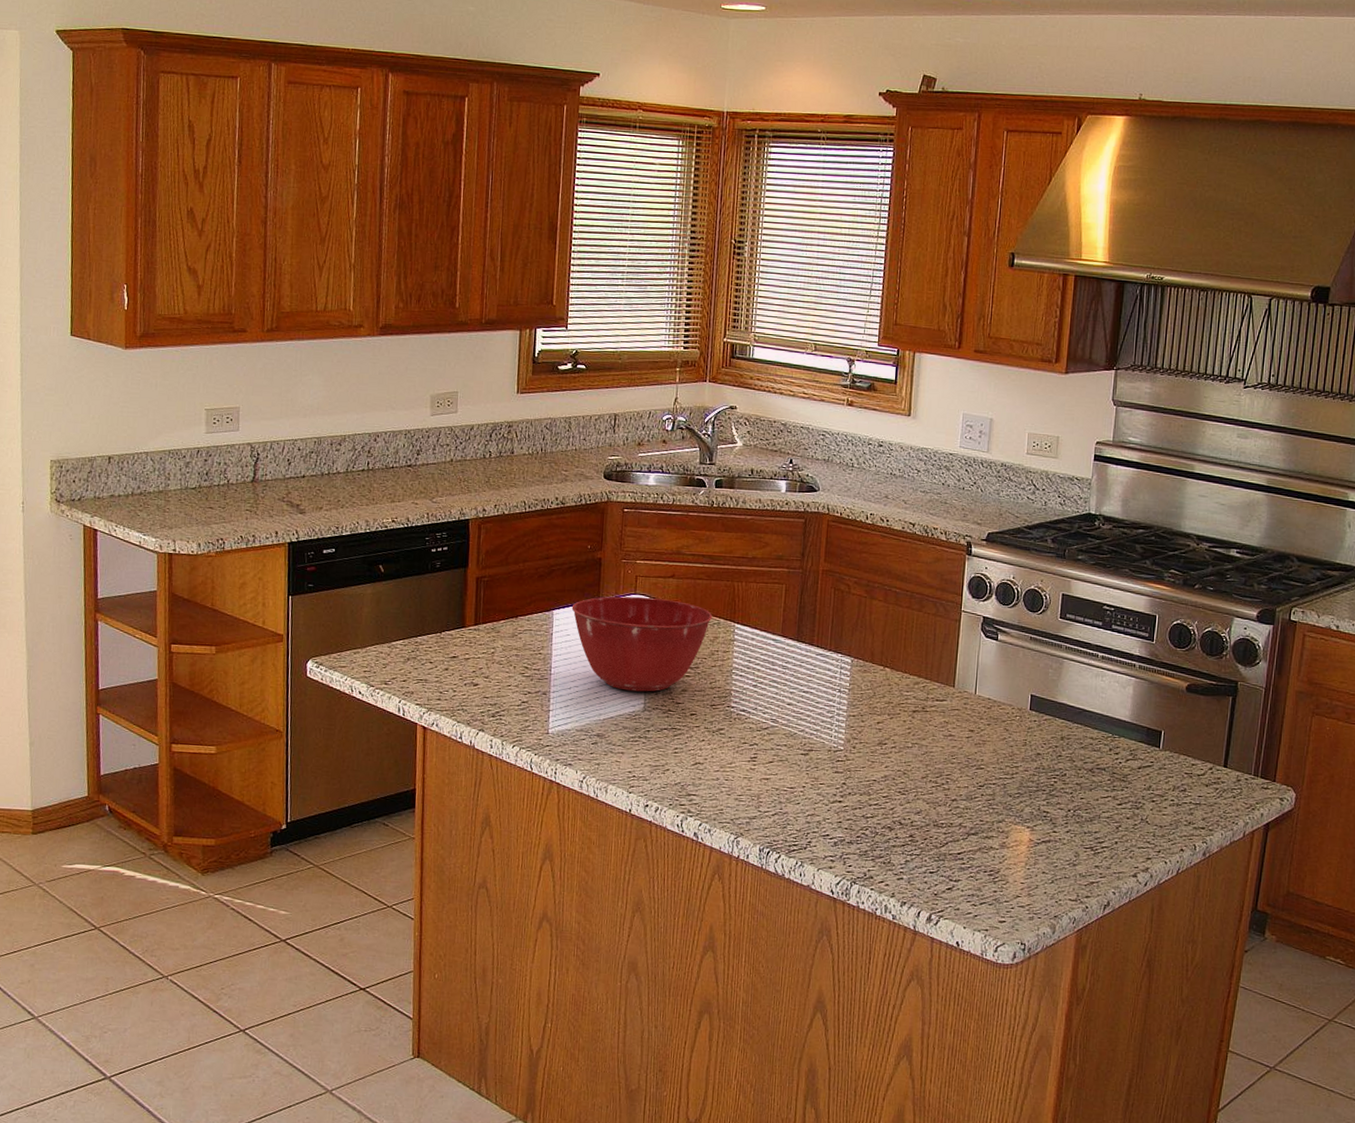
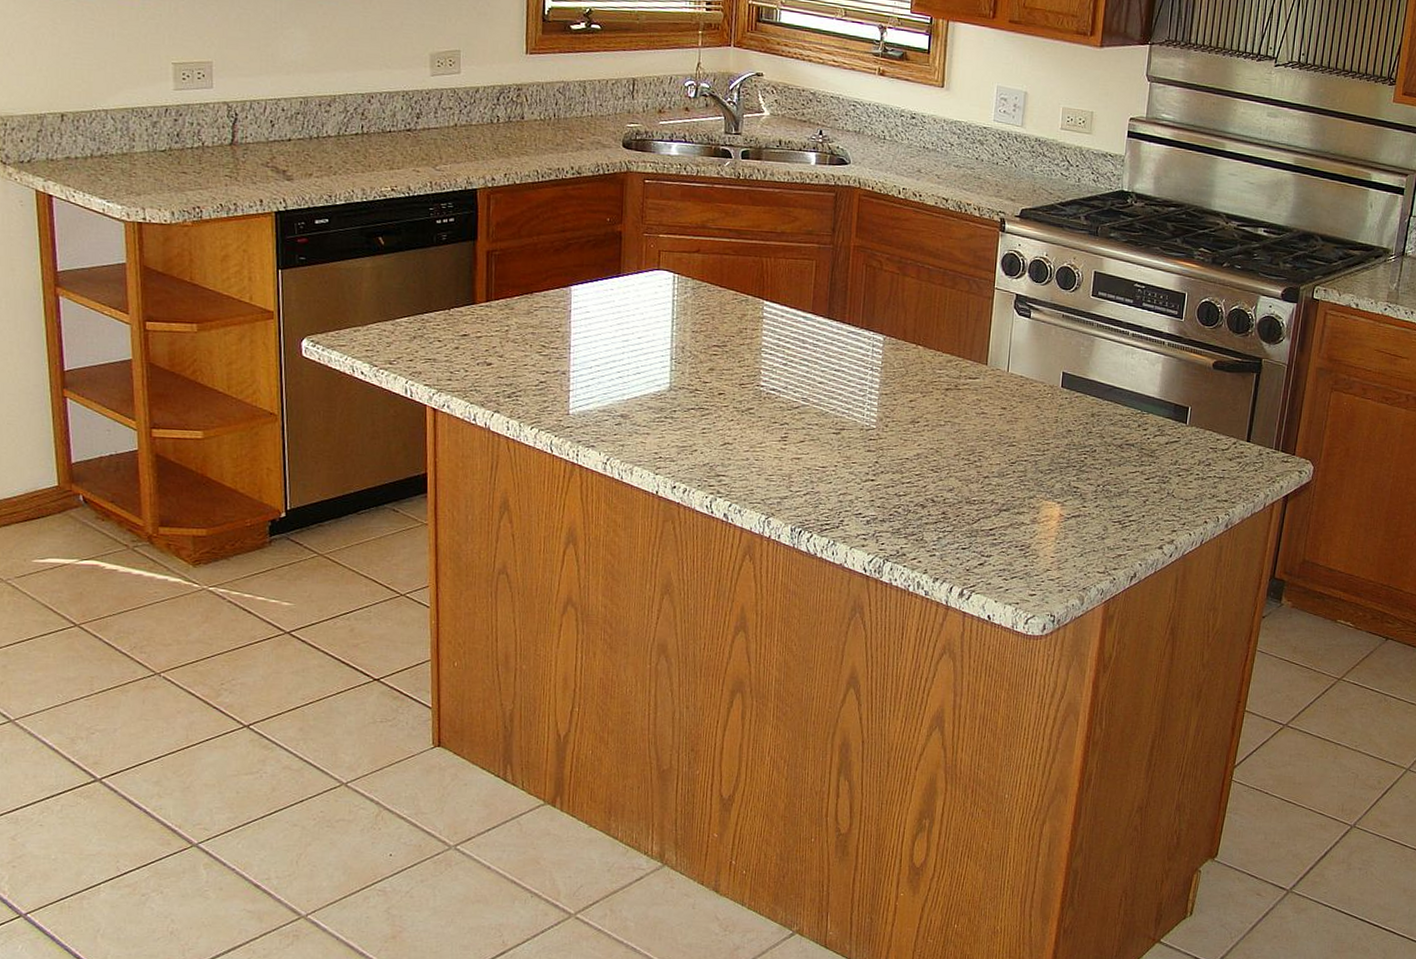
mixing bowl: present [571,596,713,692] -> none [591,271,741,371]

